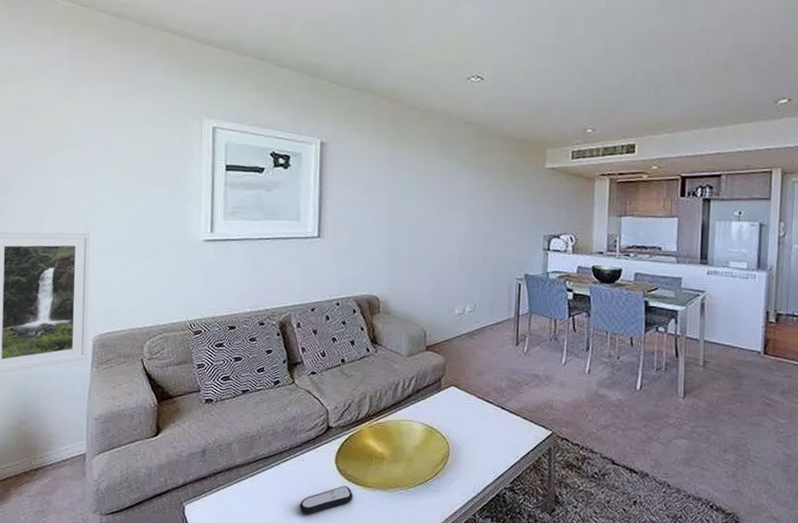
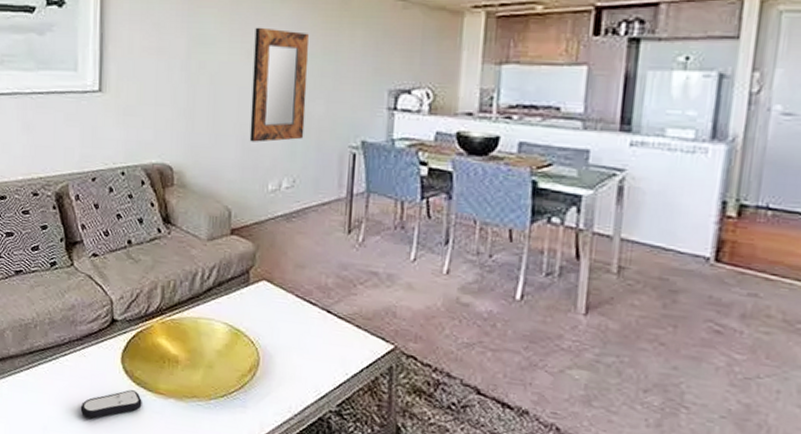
home mirror: none [440,187,485,277] -> present [249,27,309,142]

